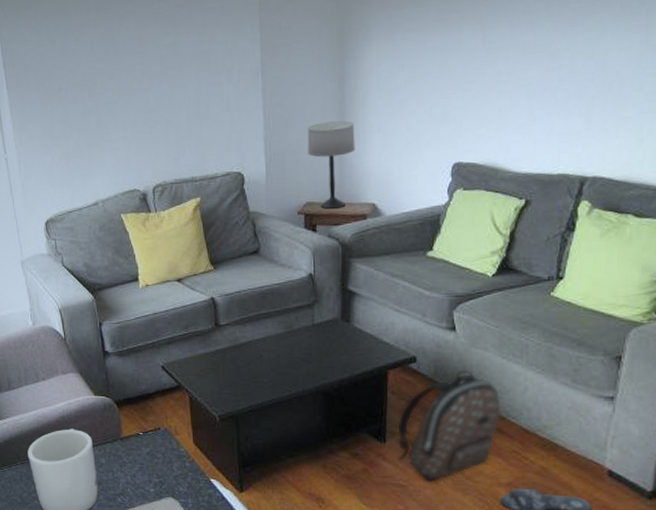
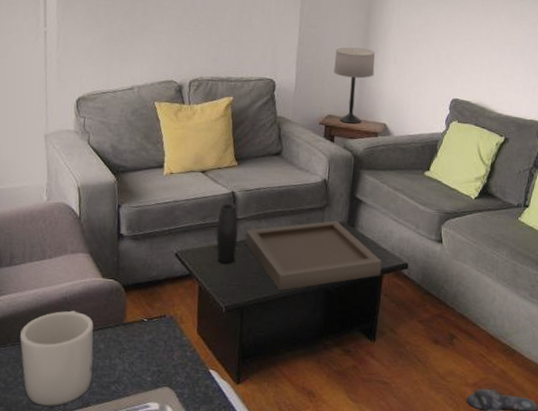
vase: none [199,310,224,373] -> present [216,203,238,264]
tray: none [231,317,386,396] -> present [245,220,382,291]
backpack: present [397,369,501,482] -> none [384,278,474,380]

